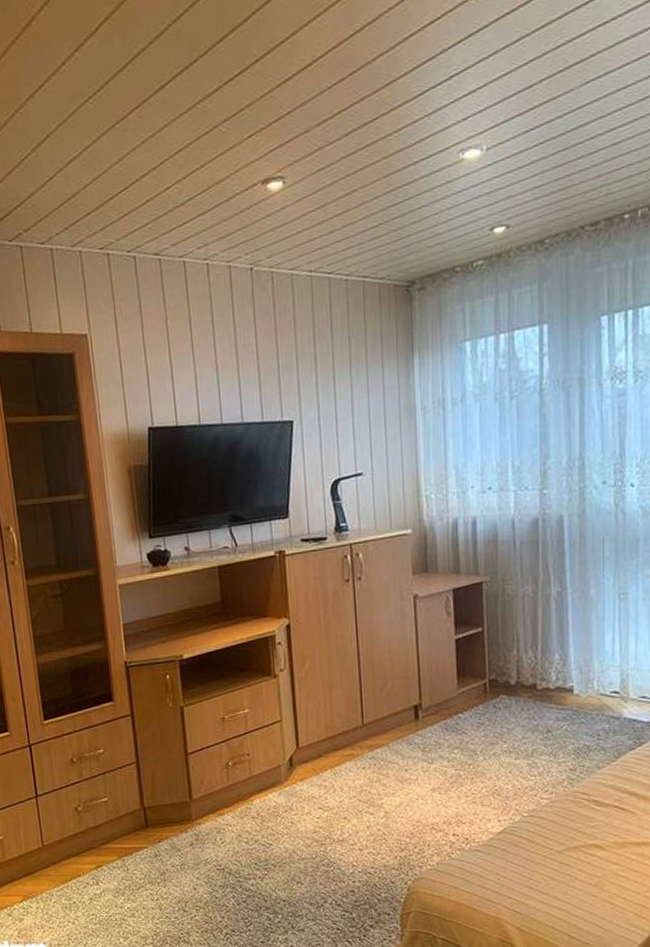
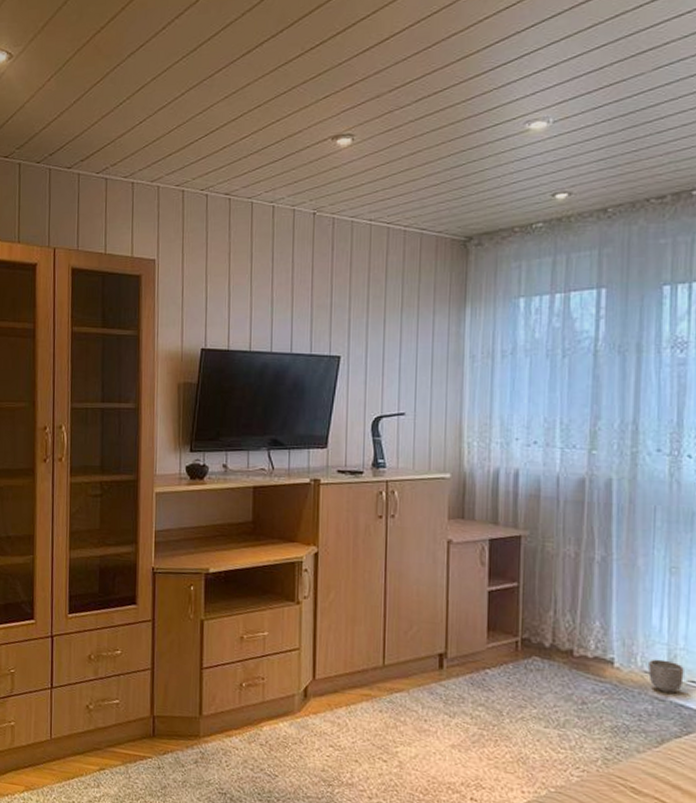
planter: none [604,681,635,712] -> present [648,659,684,695]

